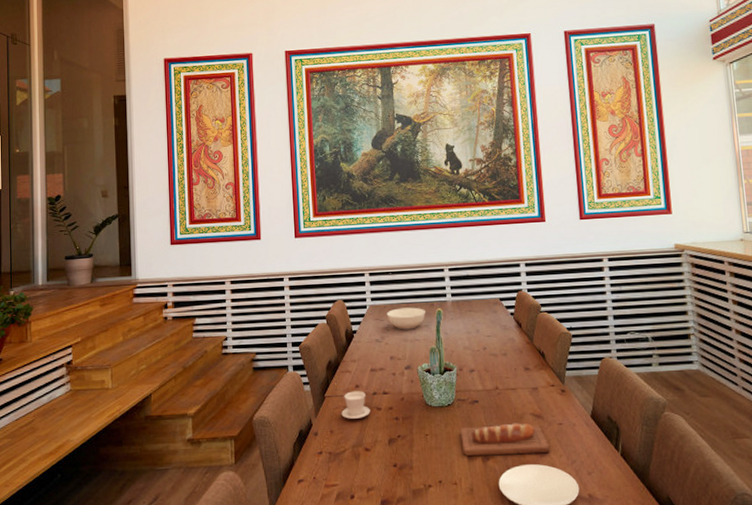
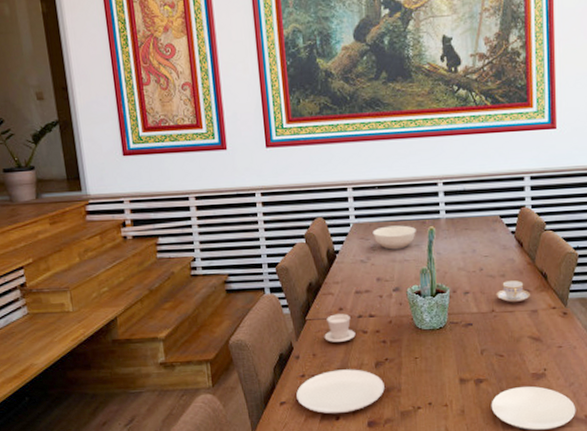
plate: none [314,446,397,493] -> present [296,369,385,414]
bread loaf: present [460,423,550,456] -> none [452,346,547,378]
teacup: none [499,359,530,381] -> present [496,280,530,303]

